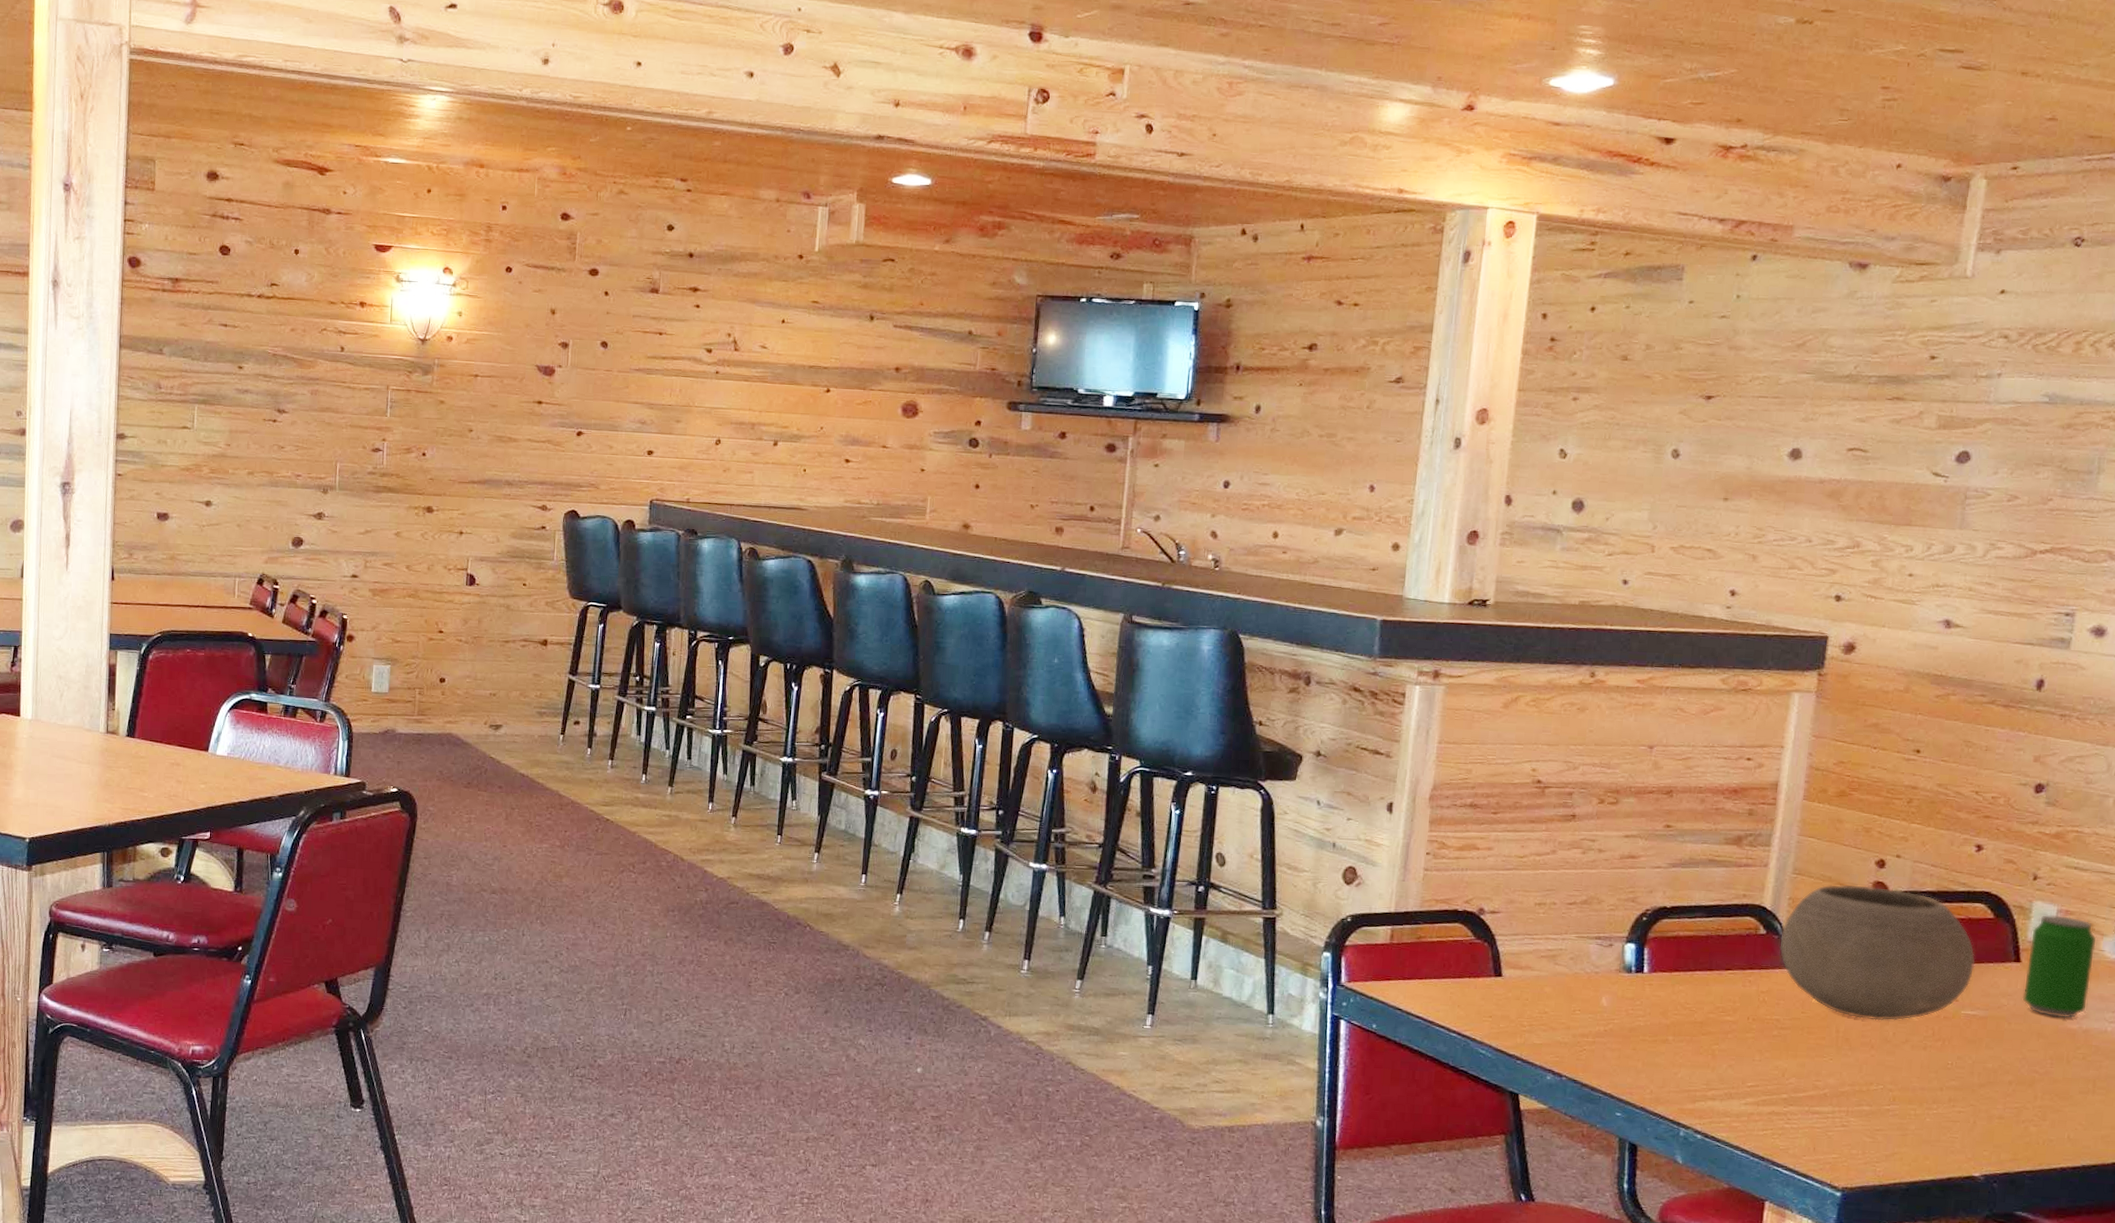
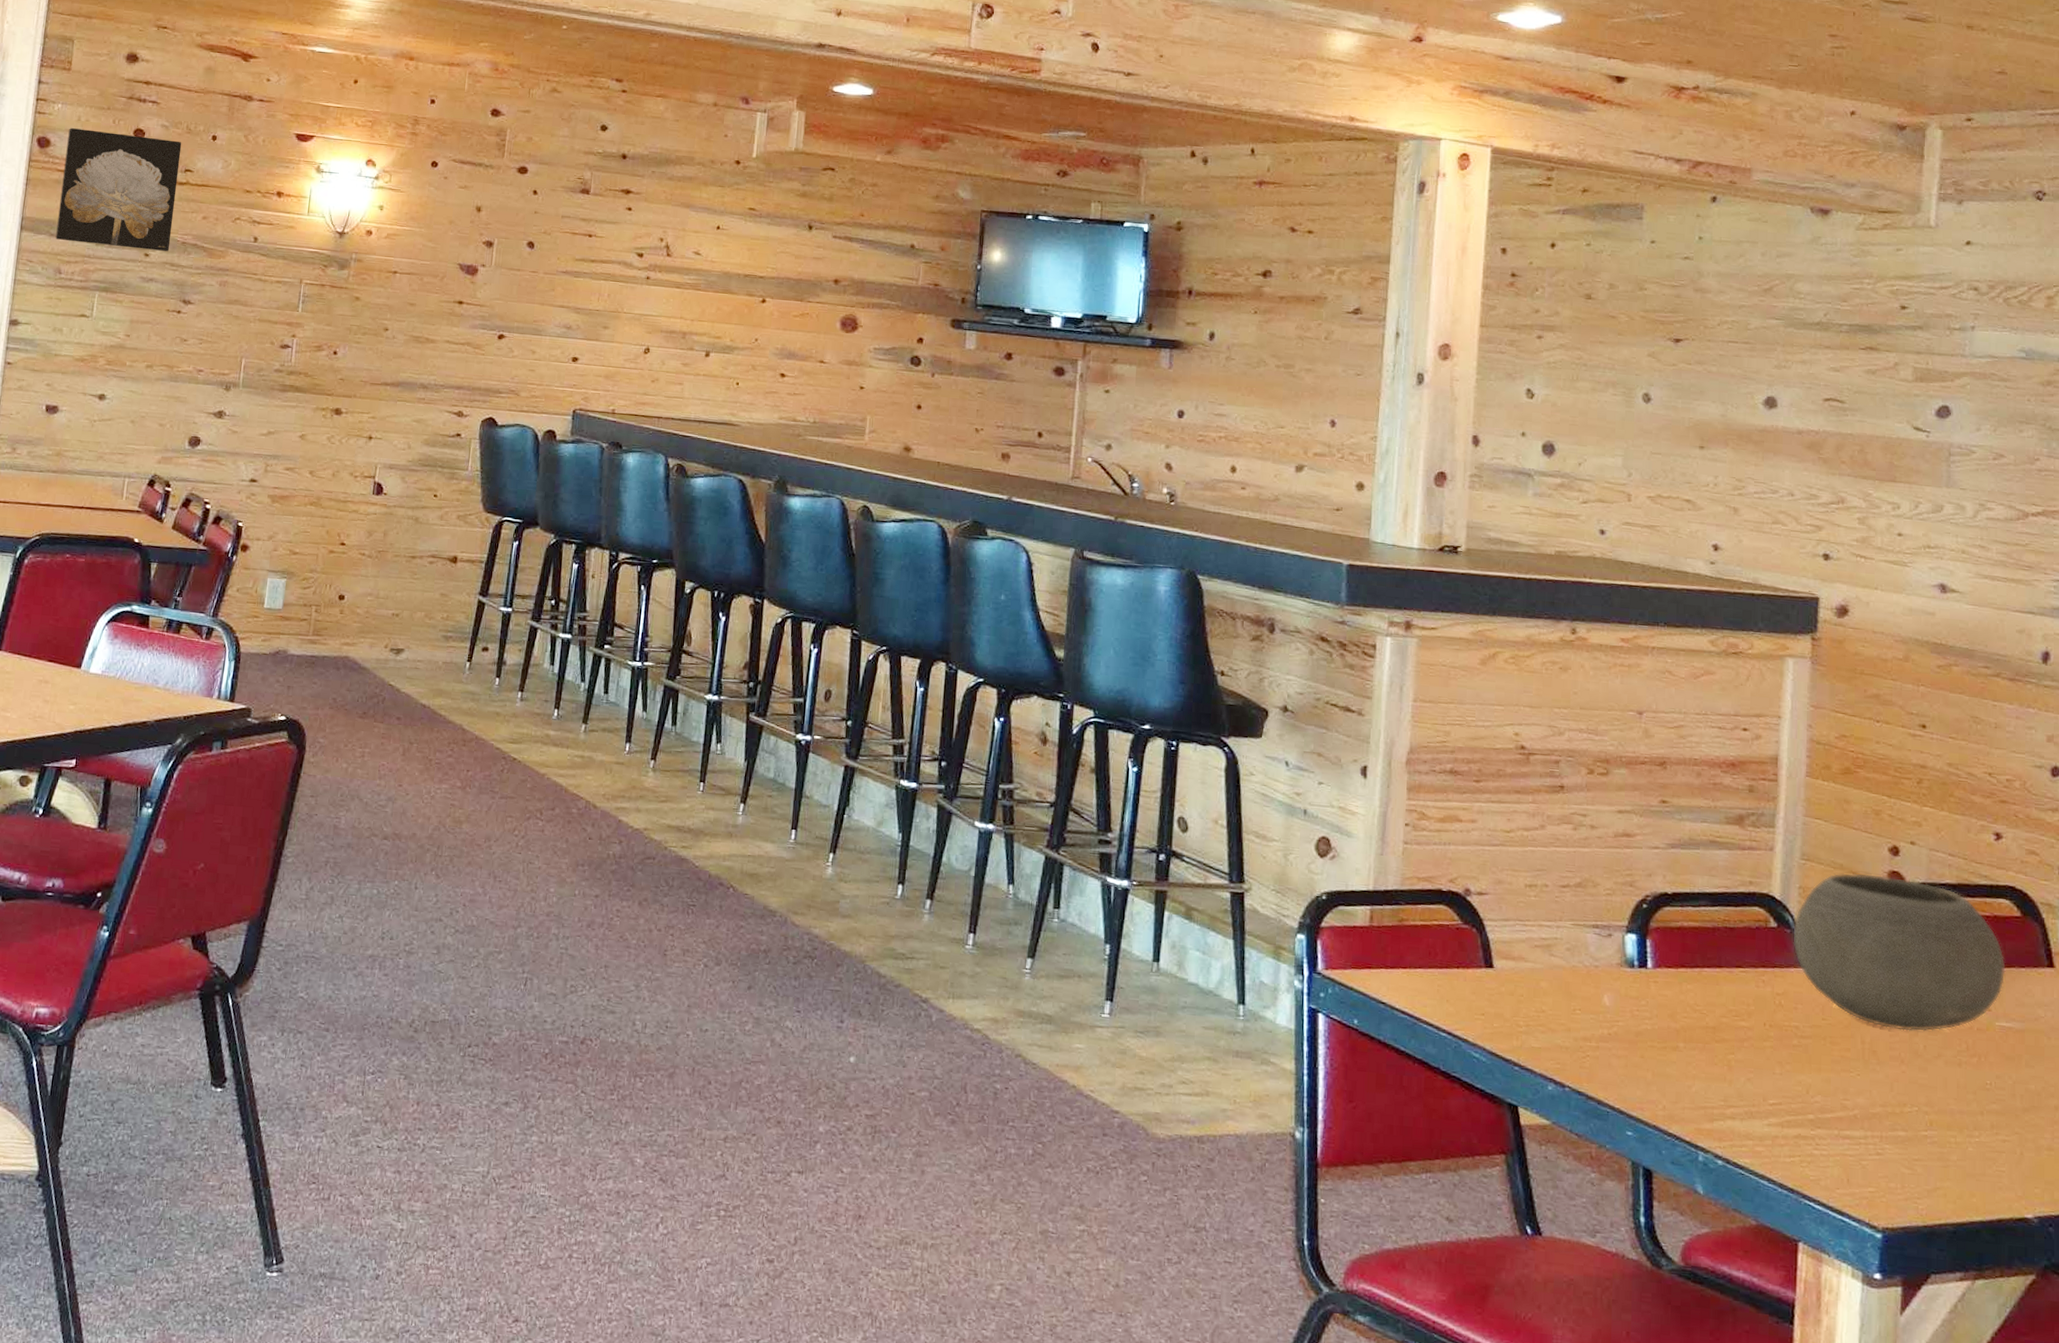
wall art: none [153,247,266,363] -> present [55,128,182,251]

